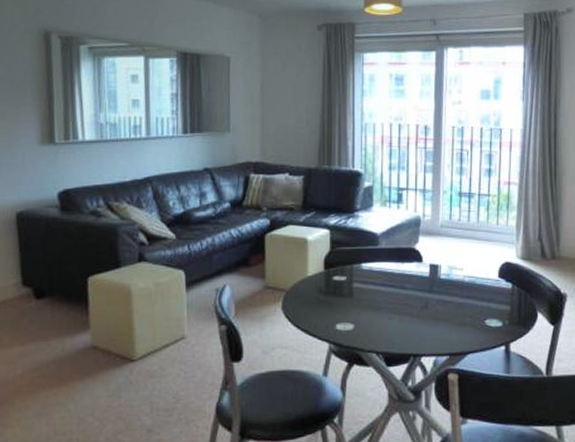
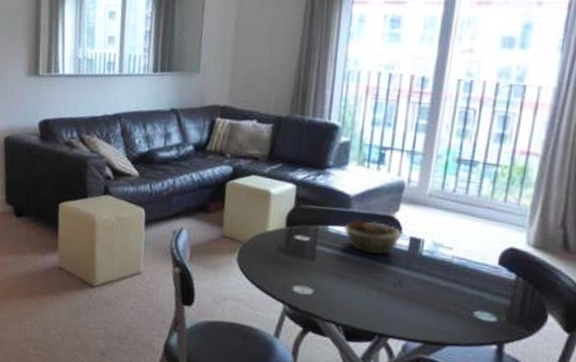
succulent planter: none [375,252,423,285] -> present [344,217,403,256]

